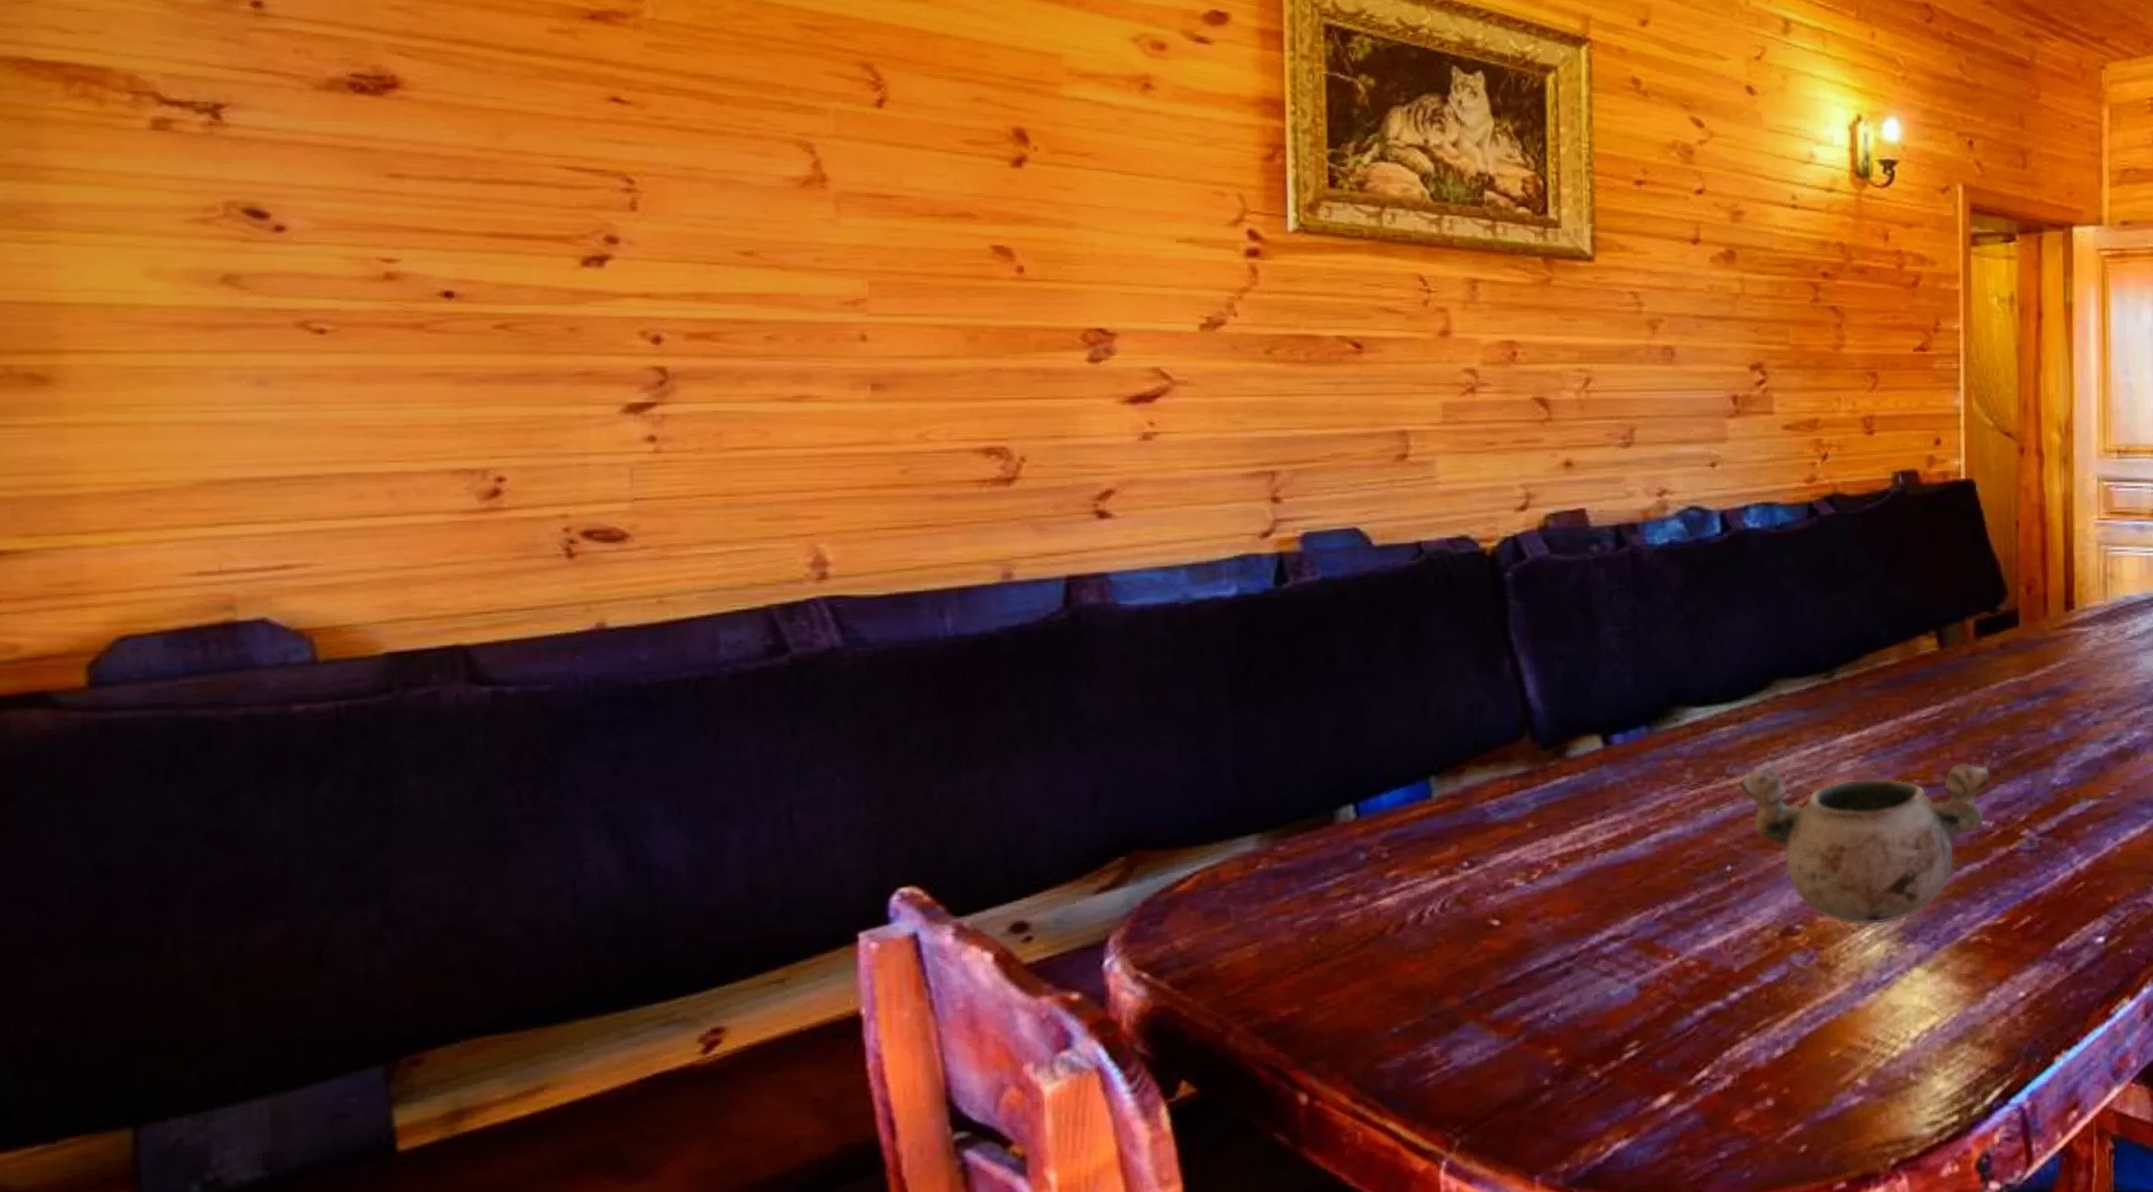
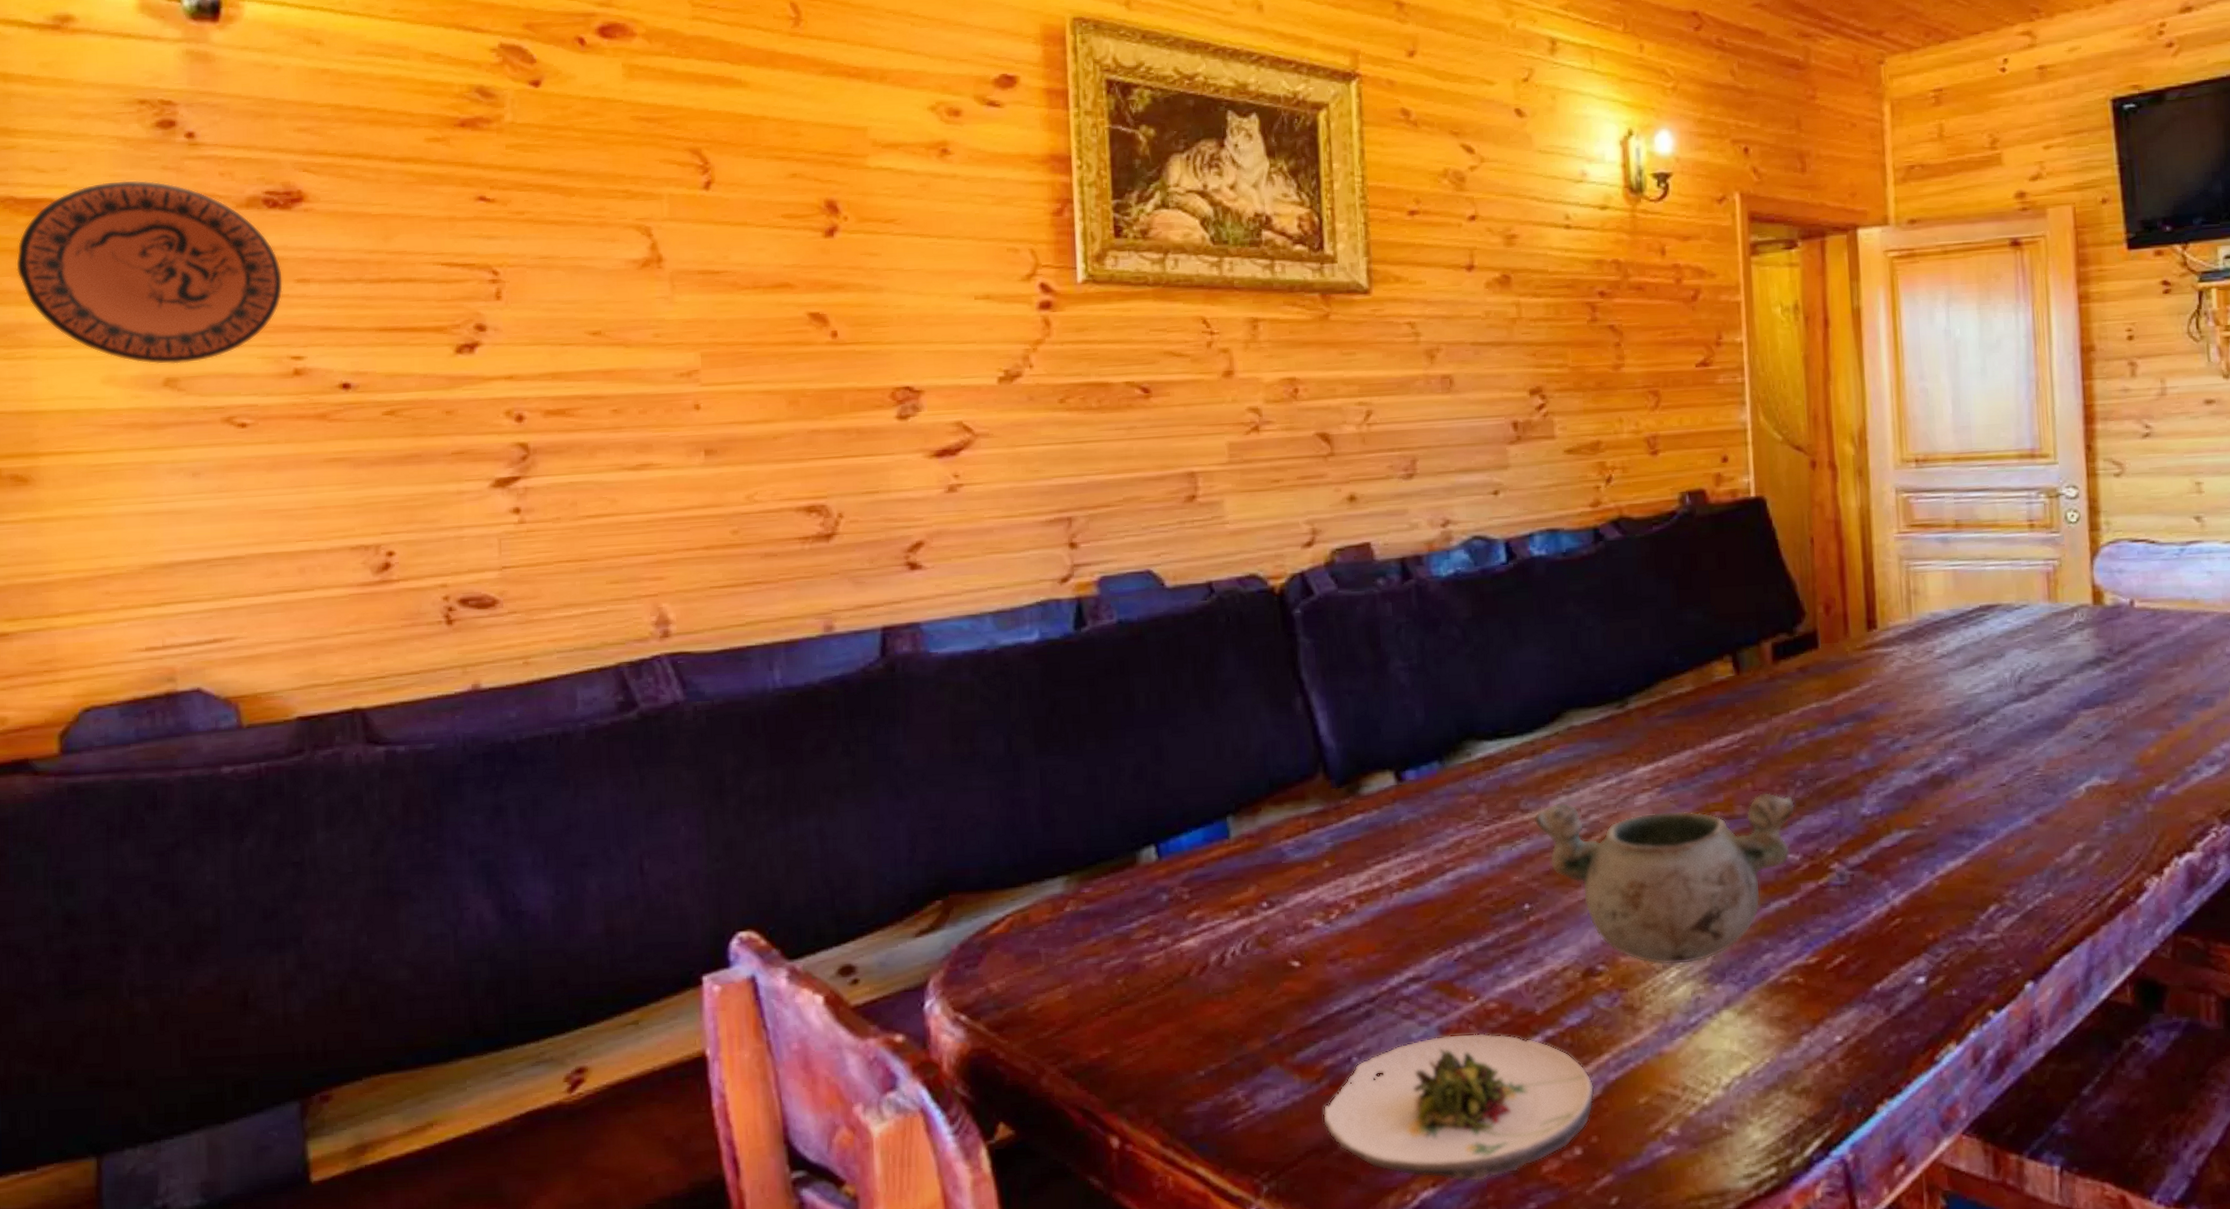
decorative plate: none [32,48,373,260] -> present [15,179,284,365]
salad plate: none [1518,990,1788,1133] -> present [1323,1033,1595,1182]

